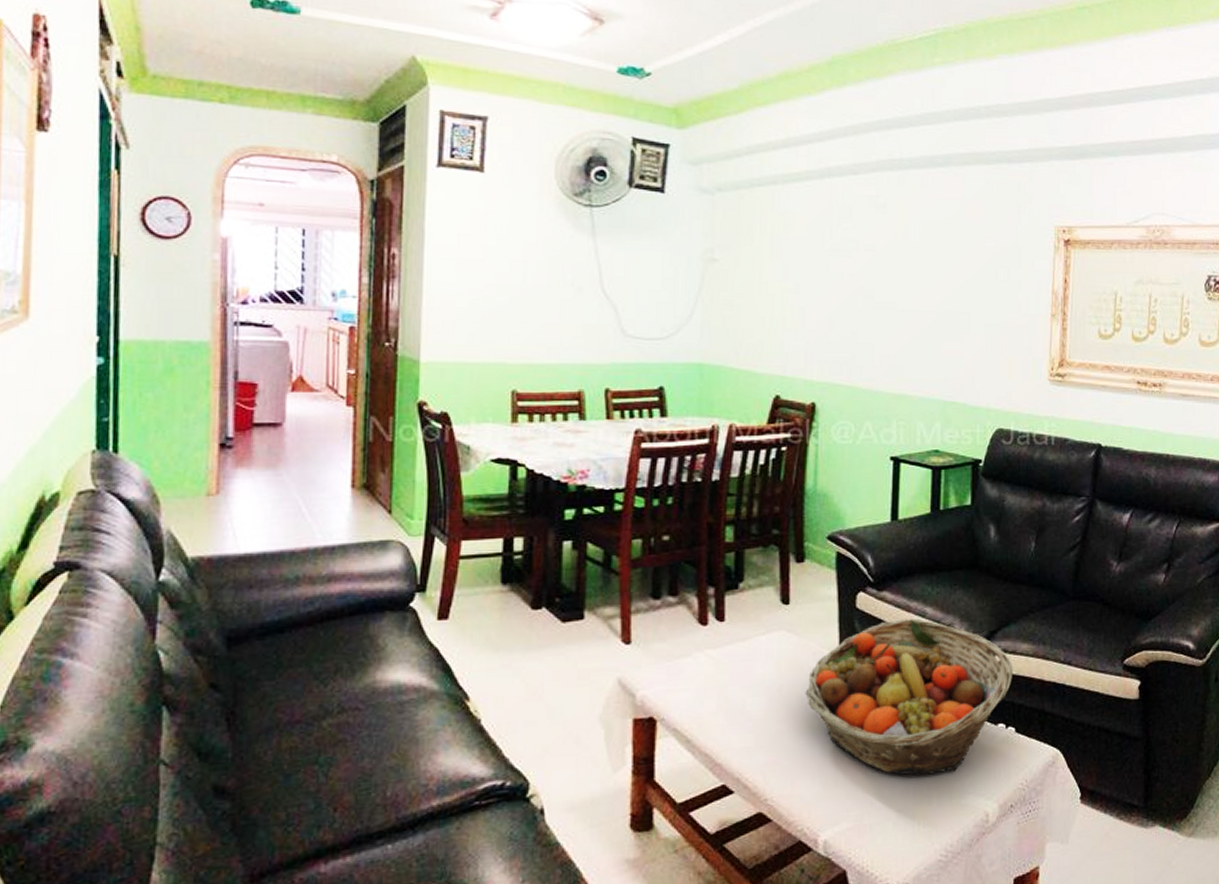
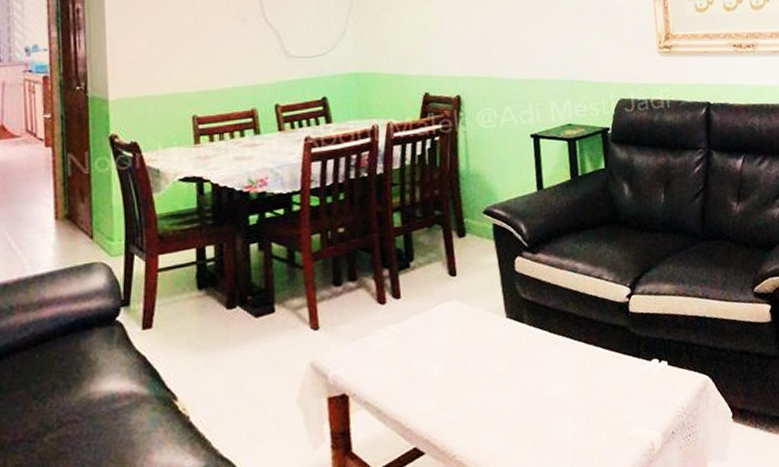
fruit basket: present [805,619,1014,776] -> none [479,275,660,418]

